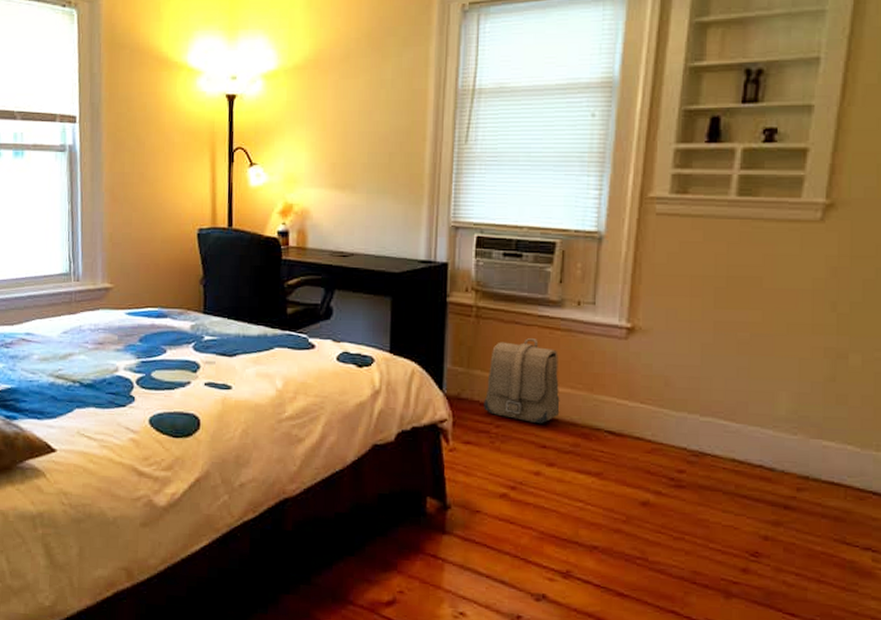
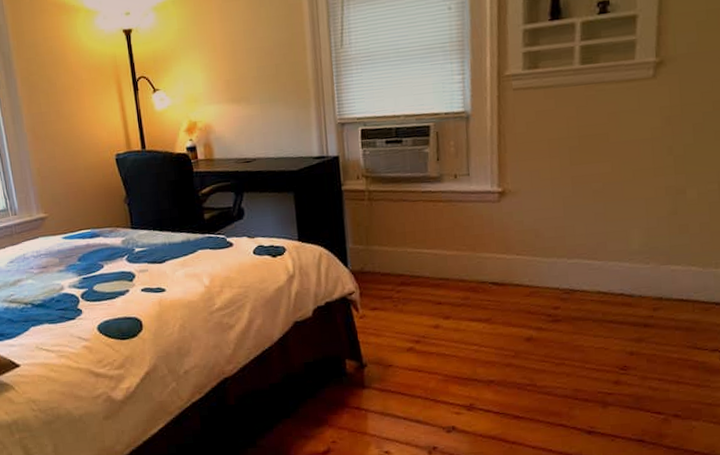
backpack: present [483,338,560,424] -> none [384,212,450,285]

